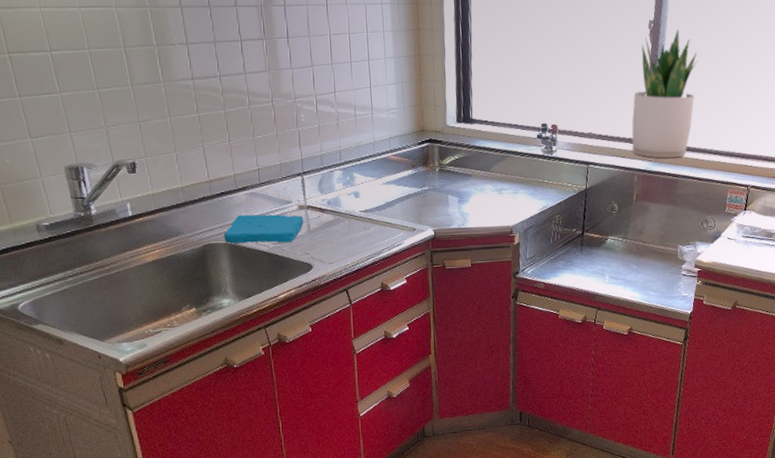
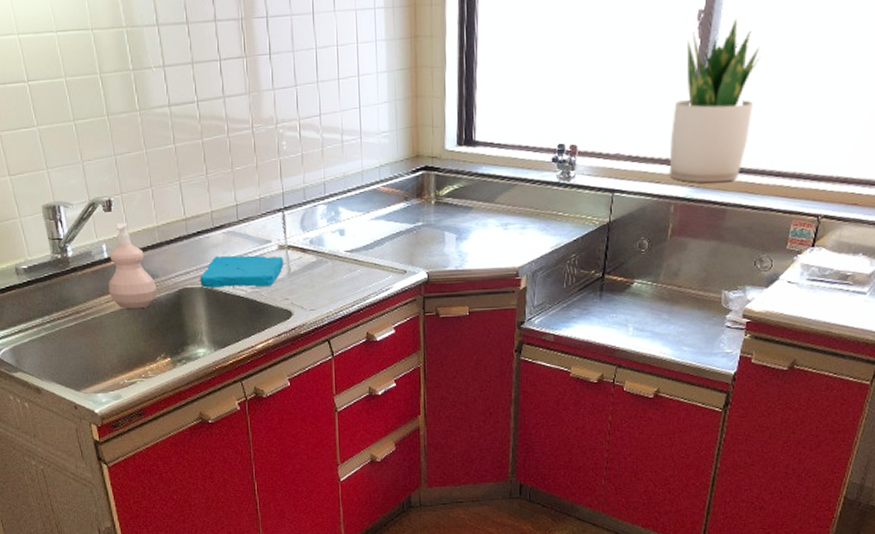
soap bottle: none [132,183,182,264] -> present [108,222,157,310]

